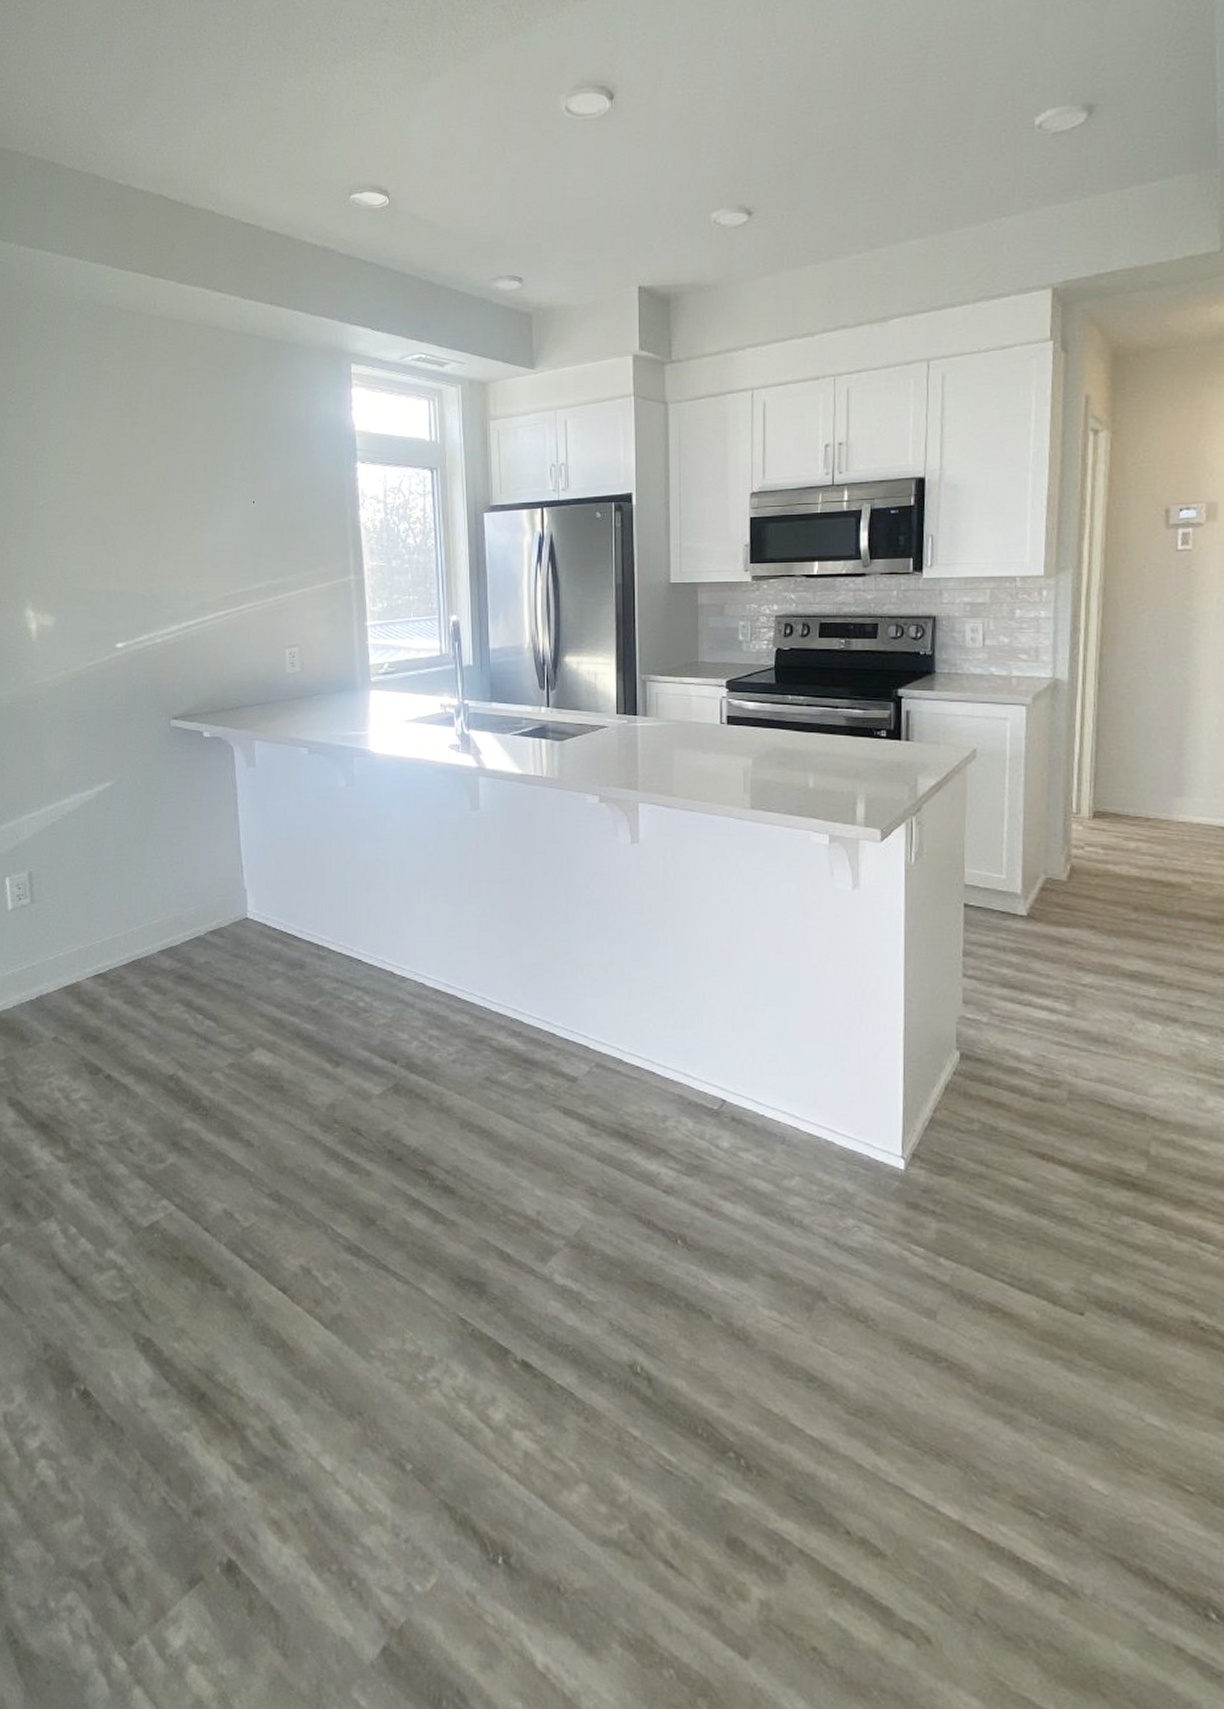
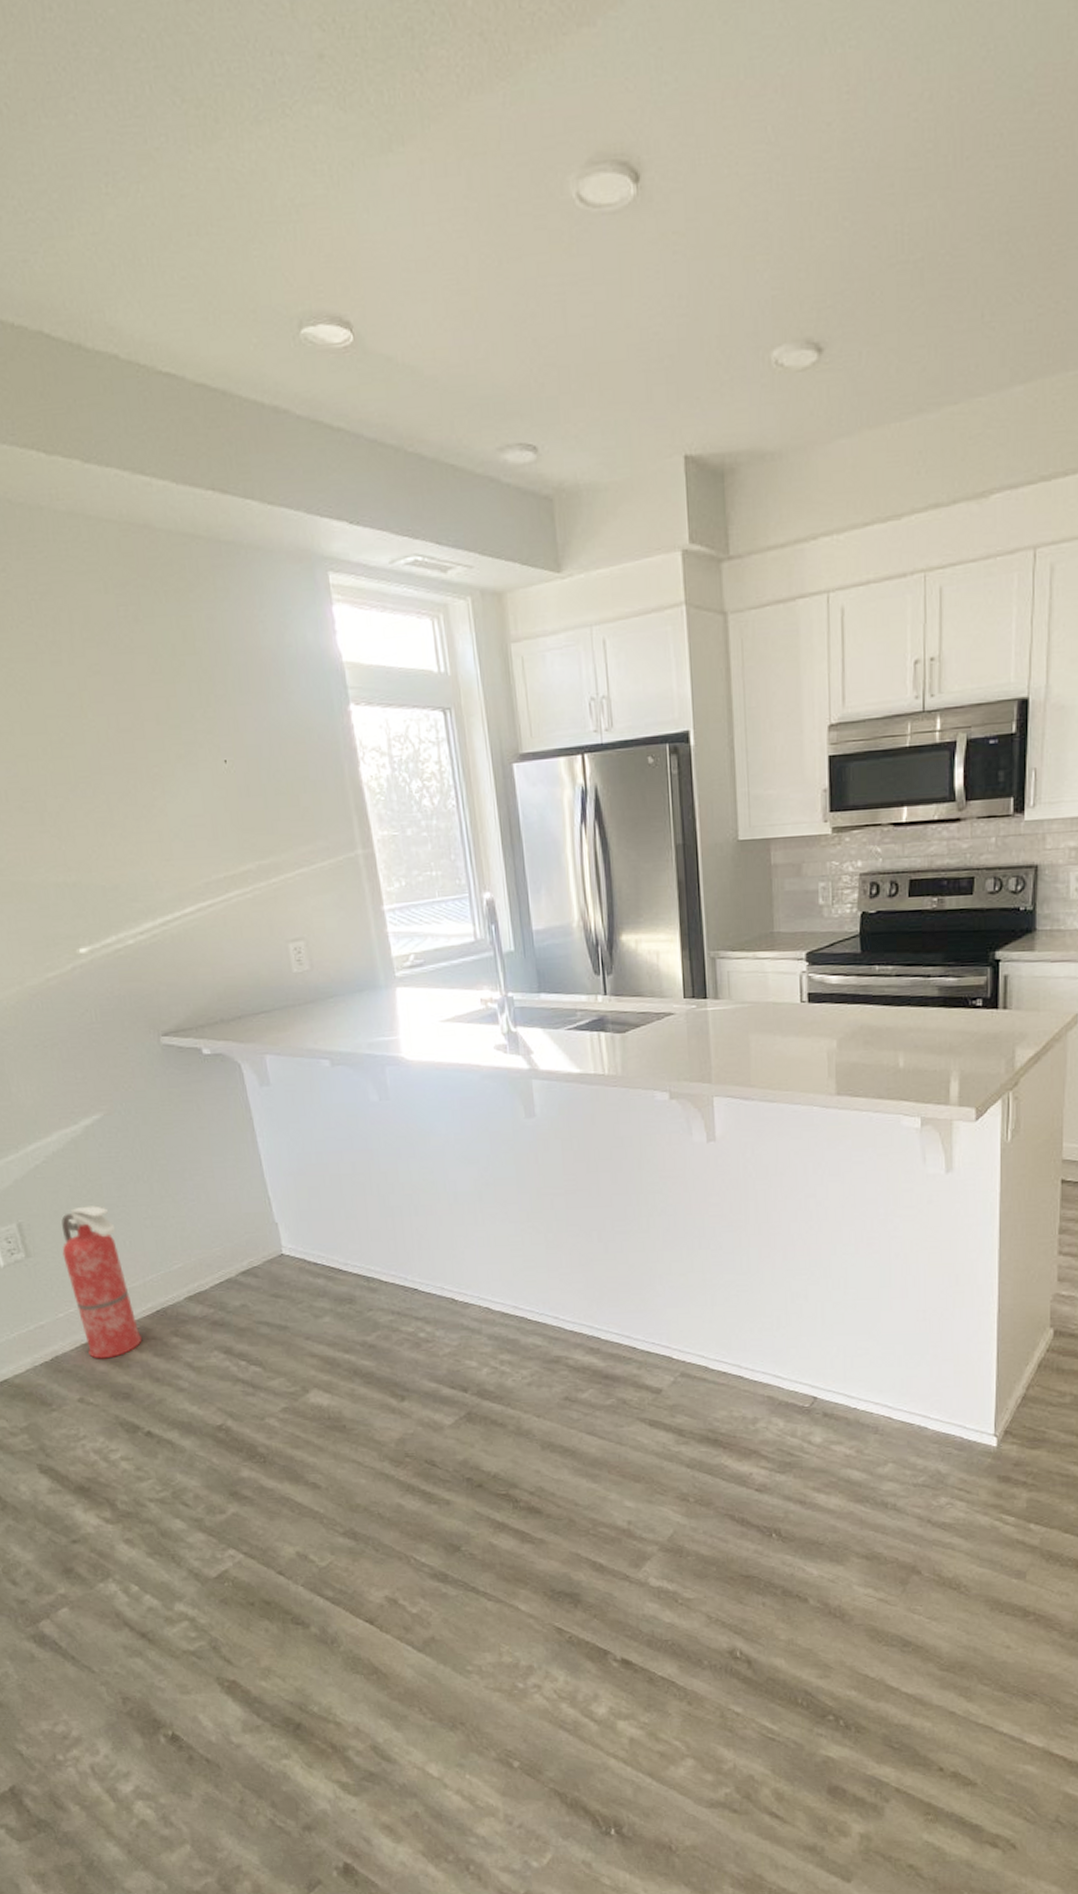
fire extinguisher: none [61,861,116,1002] -> present [61,1206,142,1359]

